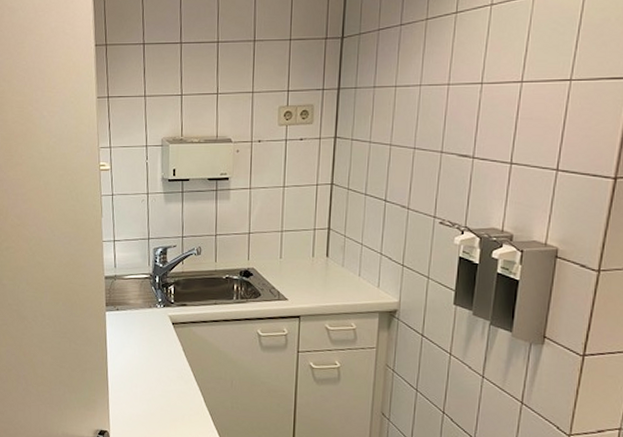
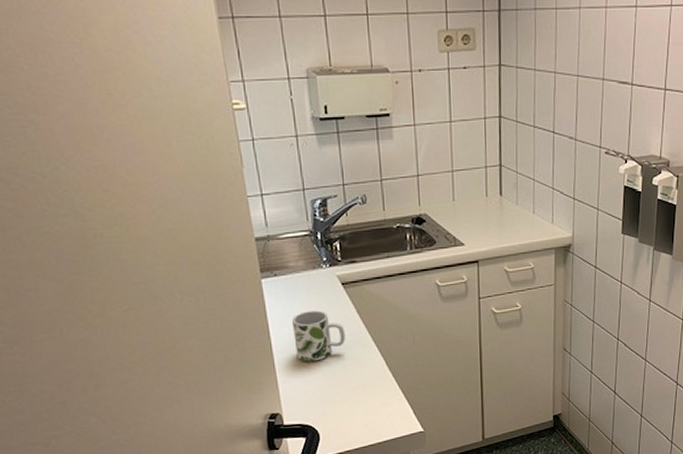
mug: none [126,344,171,390] -> present [291,310,346,362]

